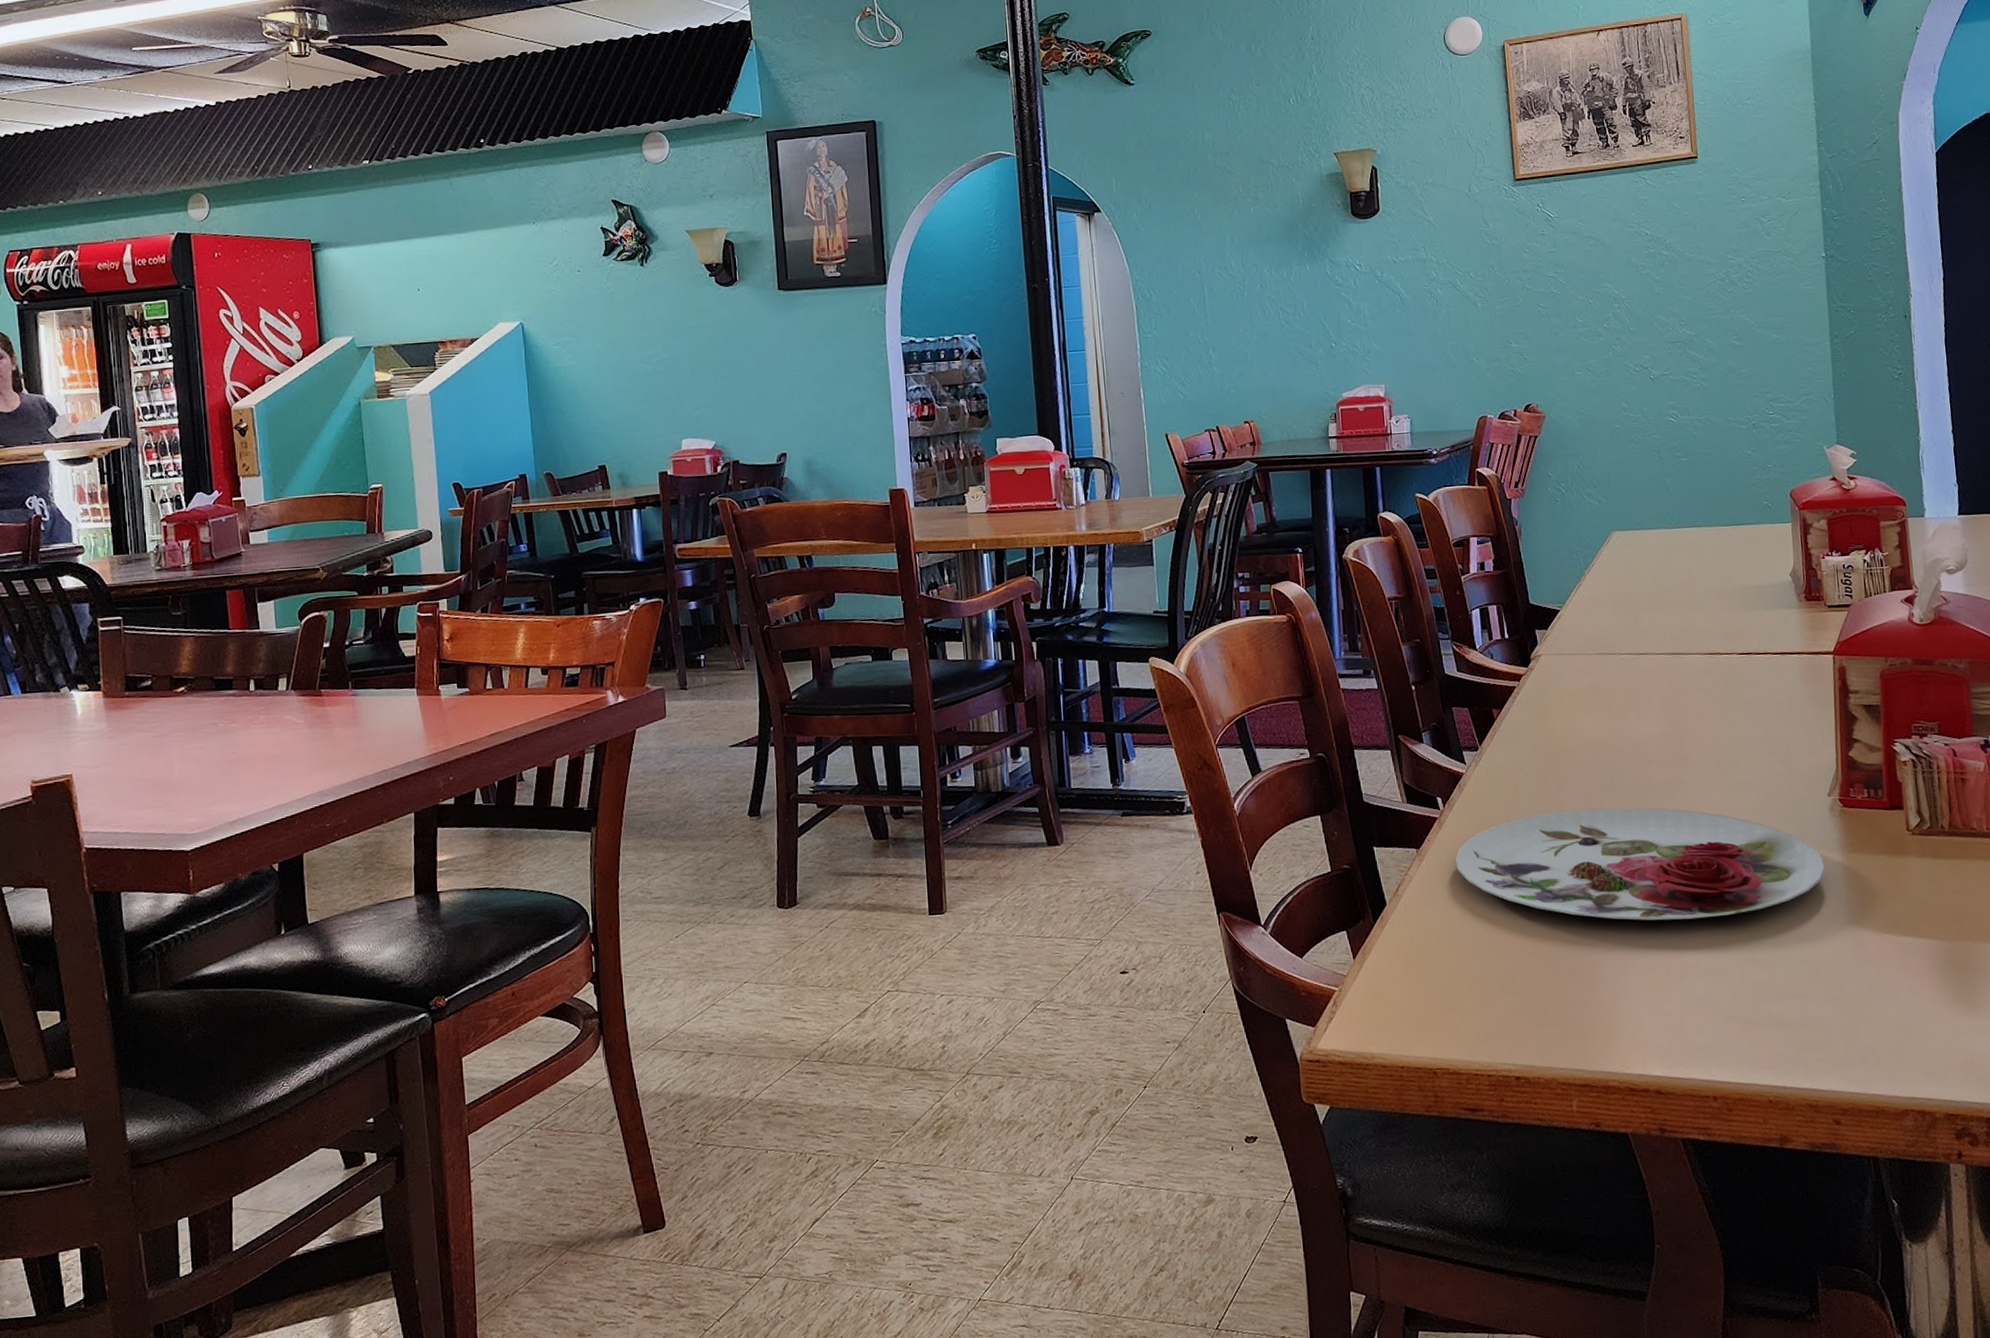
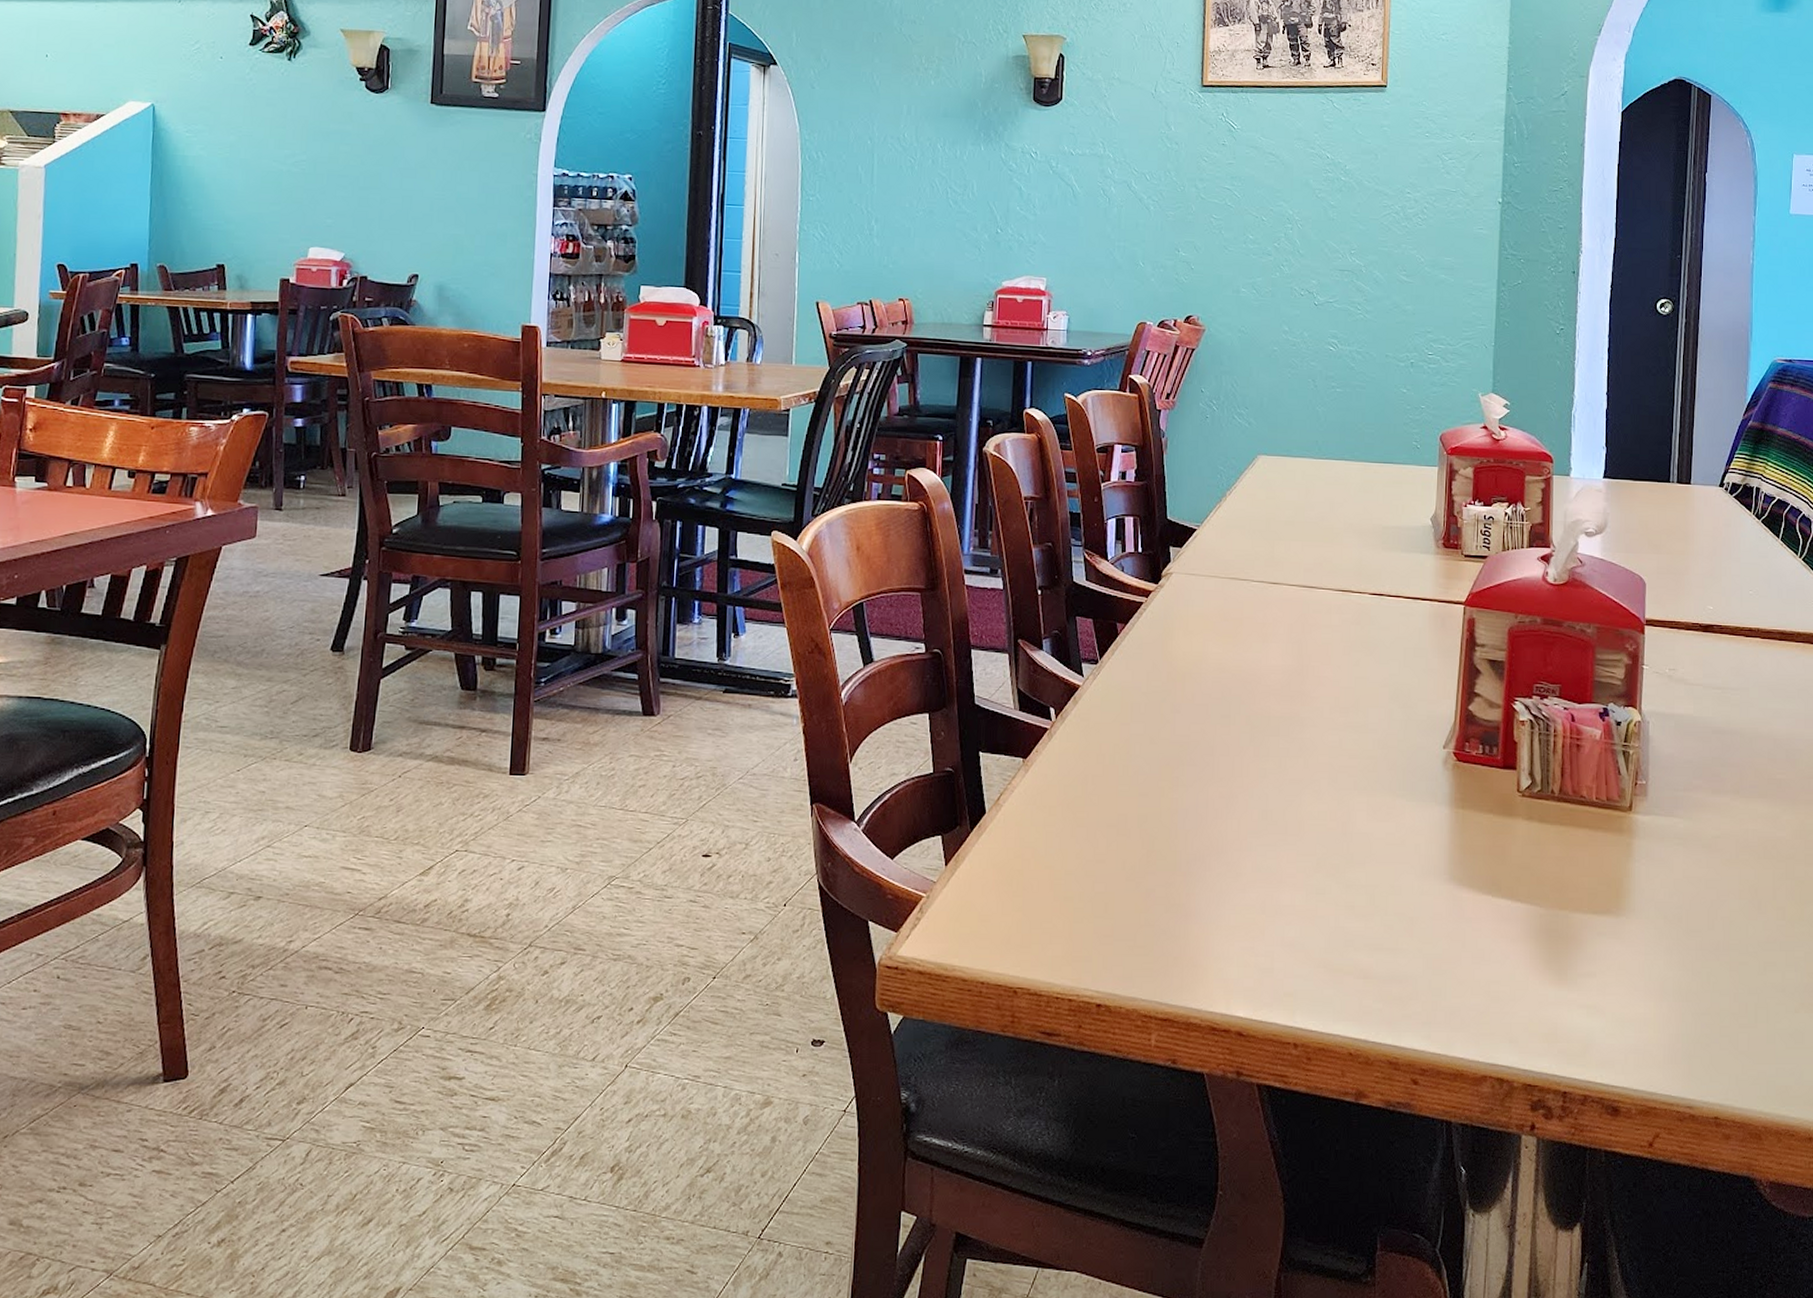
plate: present [1455,806,1826,921] -> none [1061,734,1432,860]

